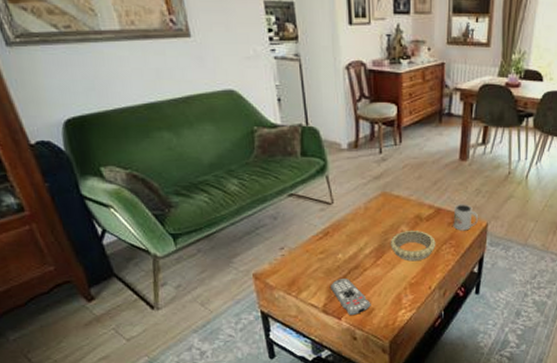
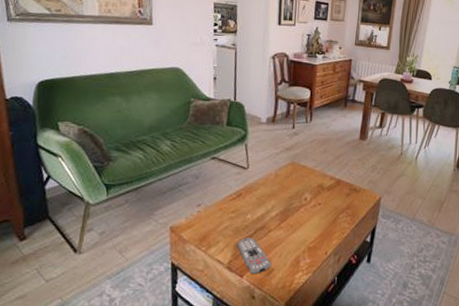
decorative bowl: present [390,229,436,262] -> none [294,197,335,227]
mug: present [453,204,479,231] -> none [350,177,374,202]

